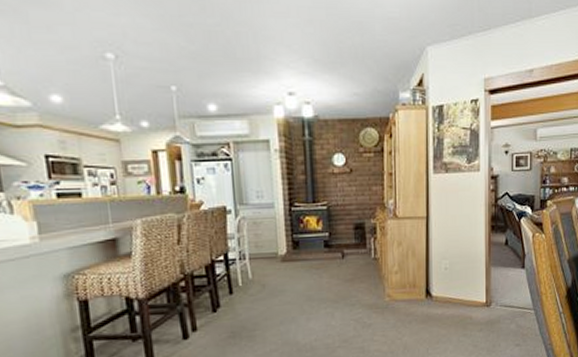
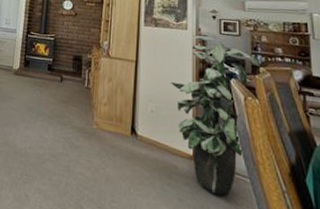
indoor plant: none [463,175,548,332] -> present [170,35,261,196]

